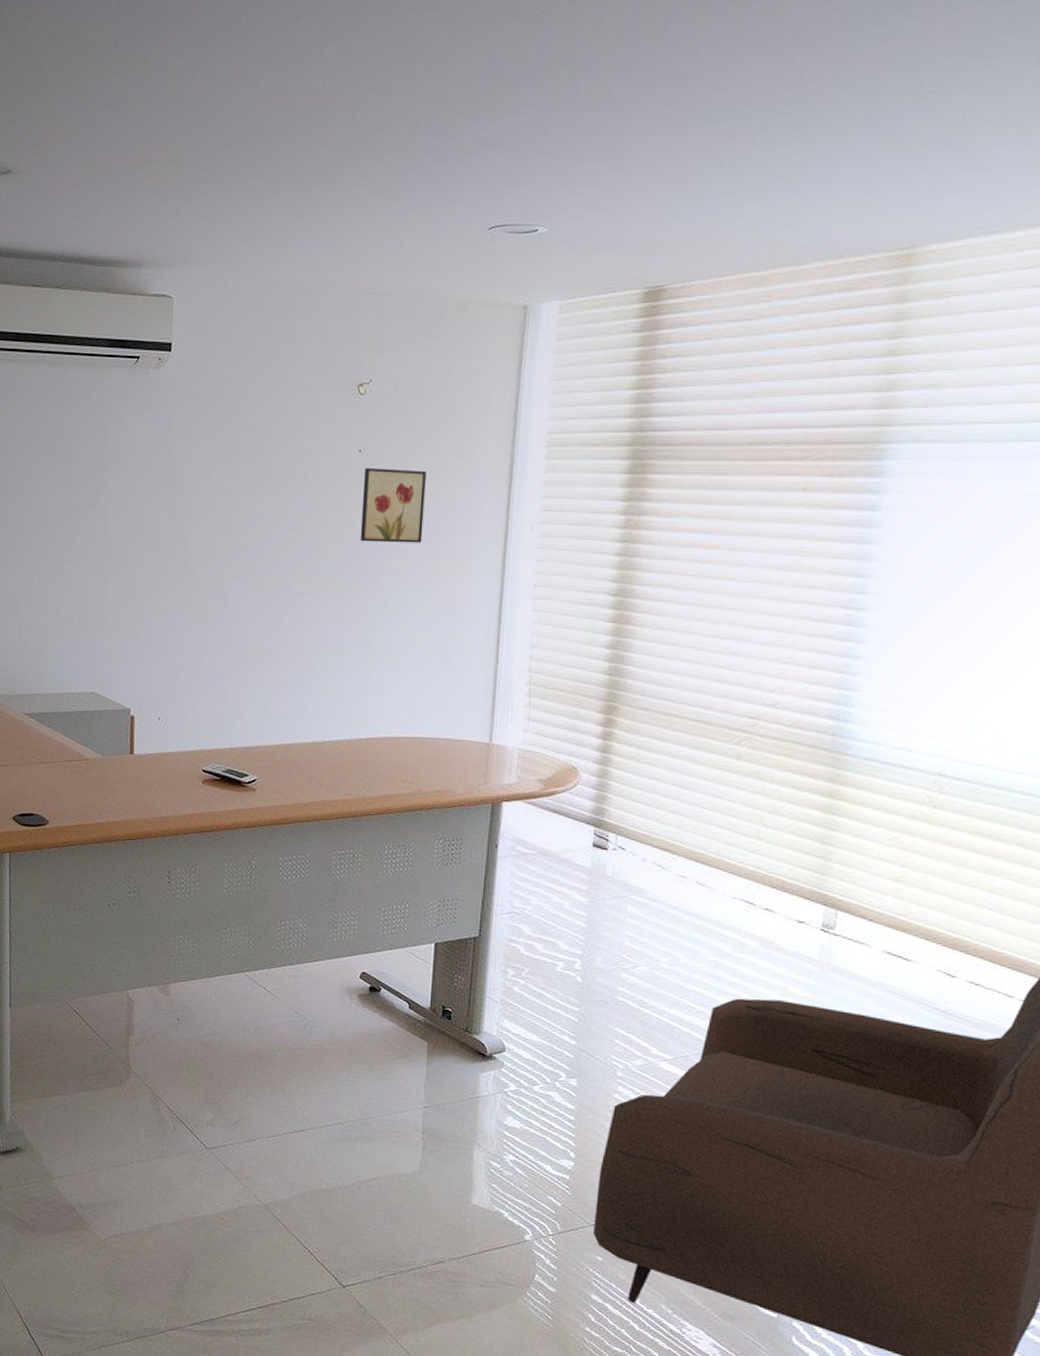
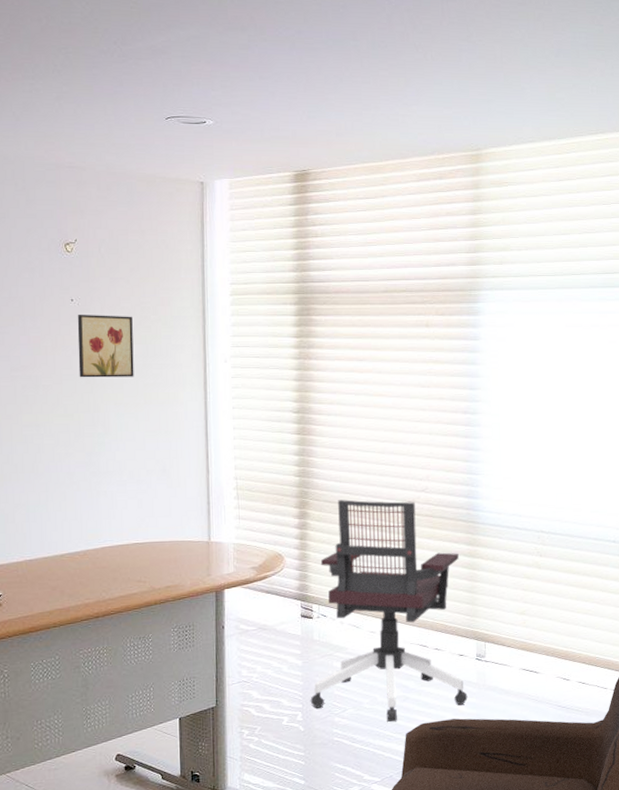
office chair: none [593,708,813,992] -> present [310,500,468,723]

